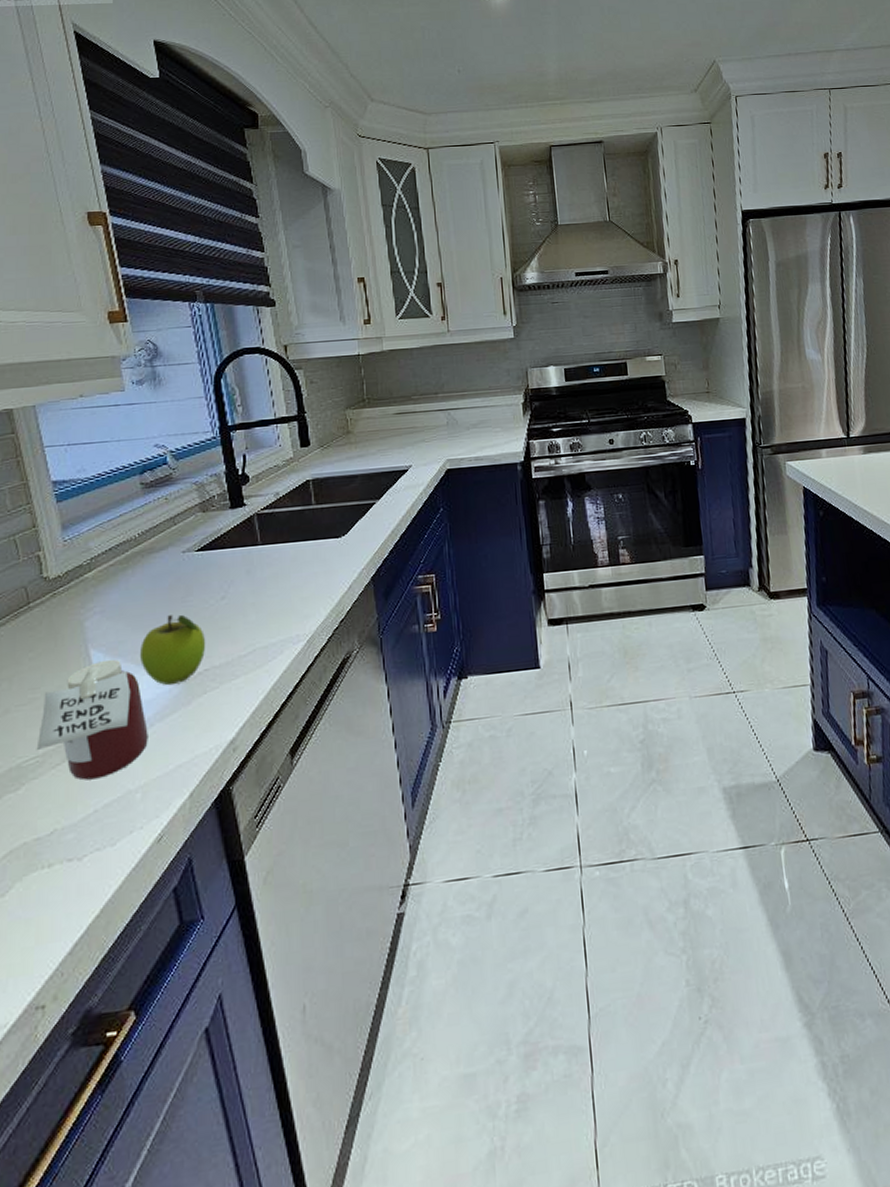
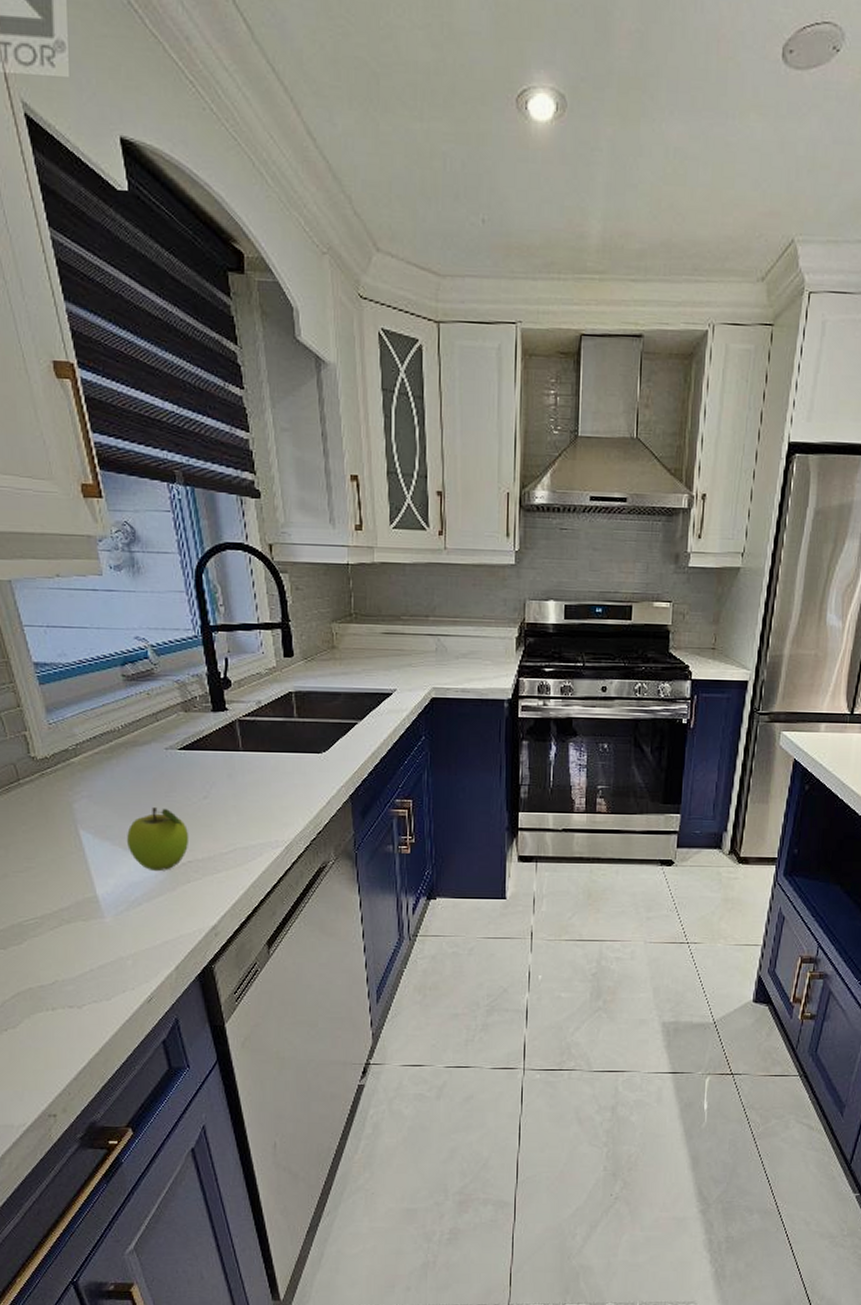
jar: present [36,659,148,781] -> none [34,841,137,944]

